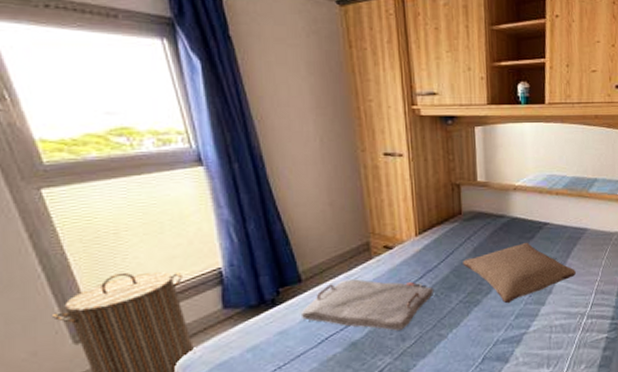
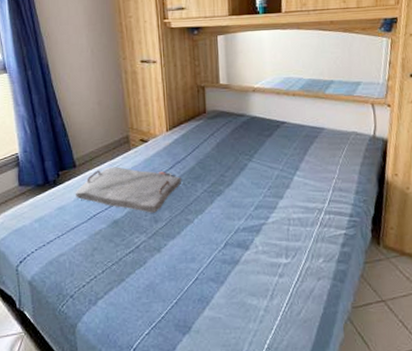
pillow: present [463,242,576,304] -> none [207,139,313,195]

